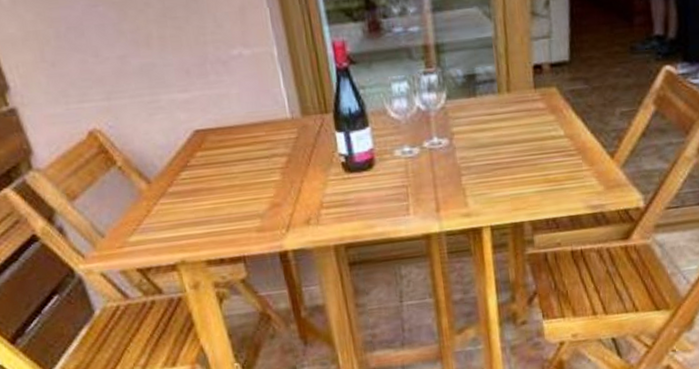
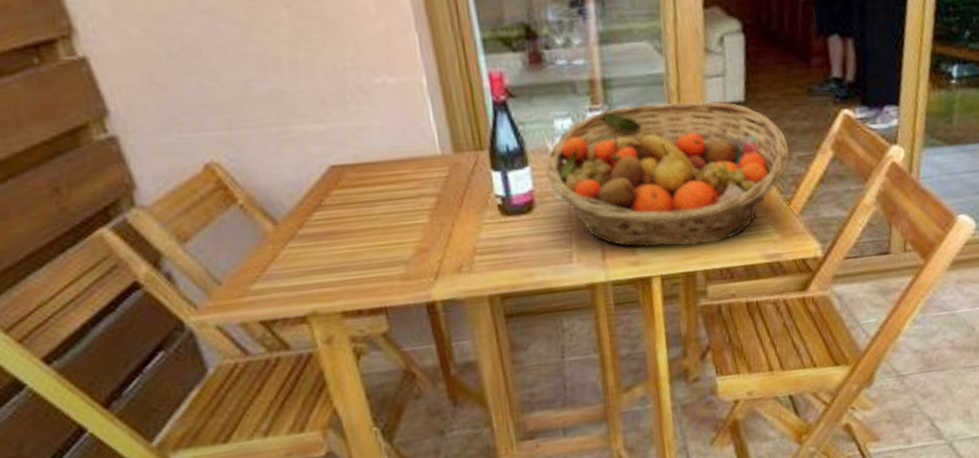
fruit basket: none [383,62,613,200] -> present [544,101,790,248]

